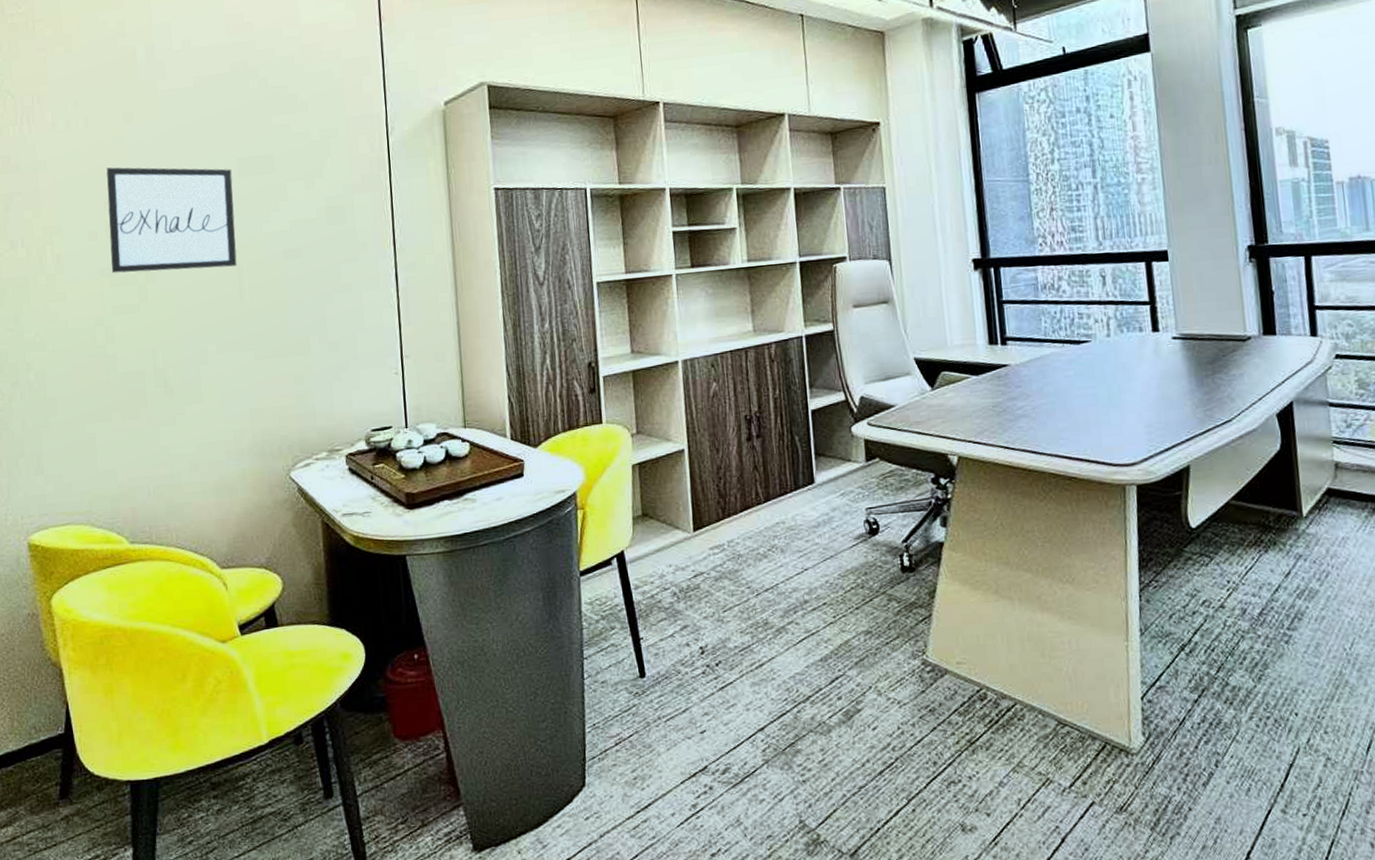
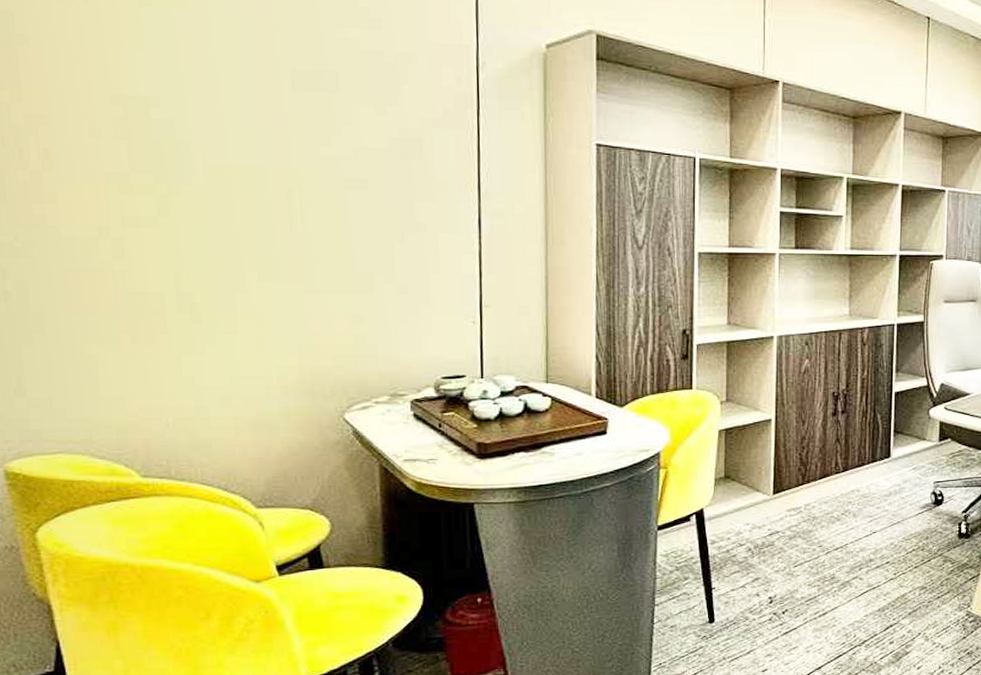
wall art: present [106,167,237,273] -> none [115,55,287,189]

